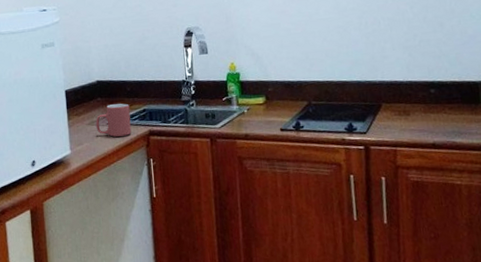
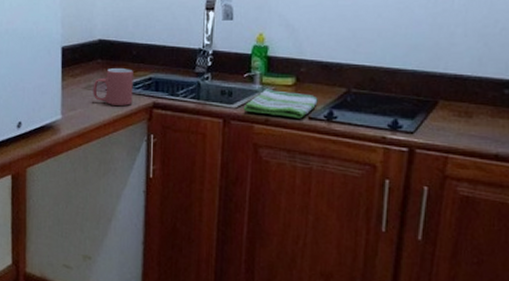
dish towel: none [225,108,286,131] -> present [243,88,318,119]

